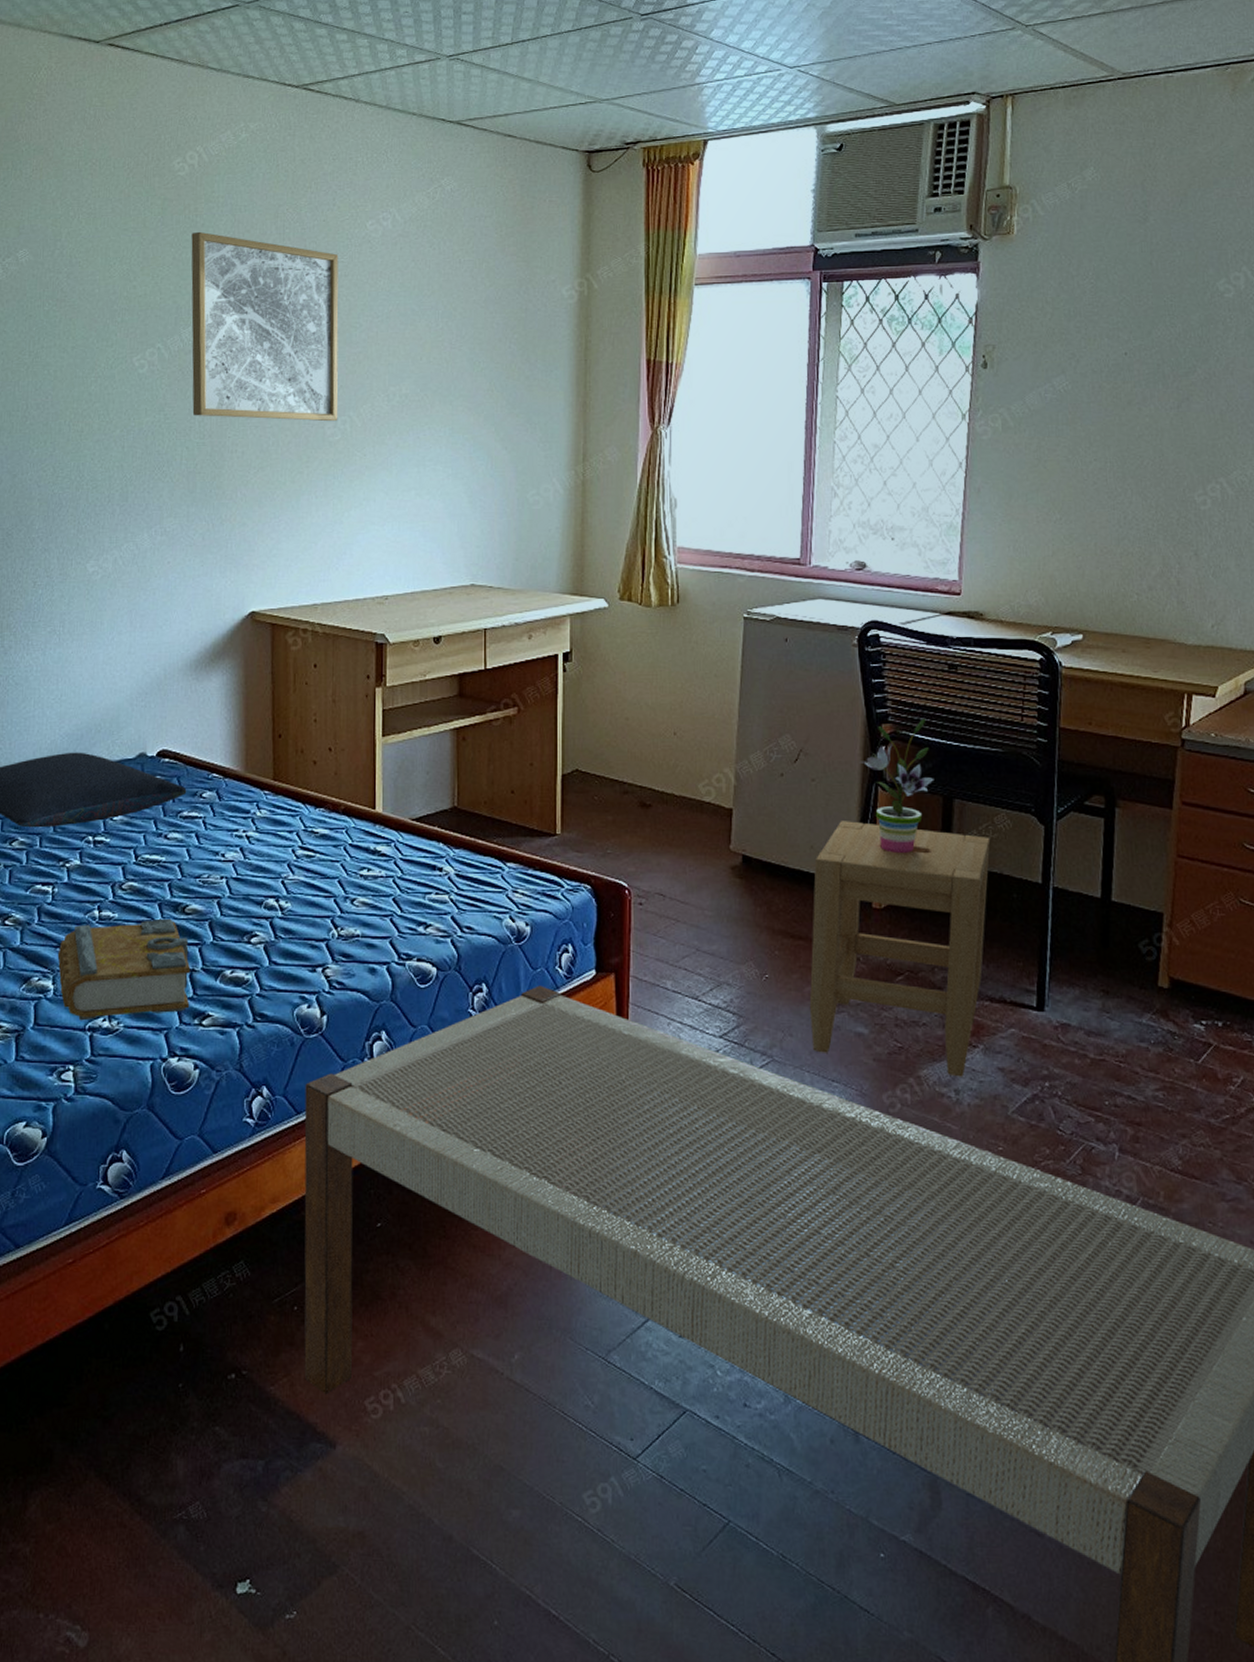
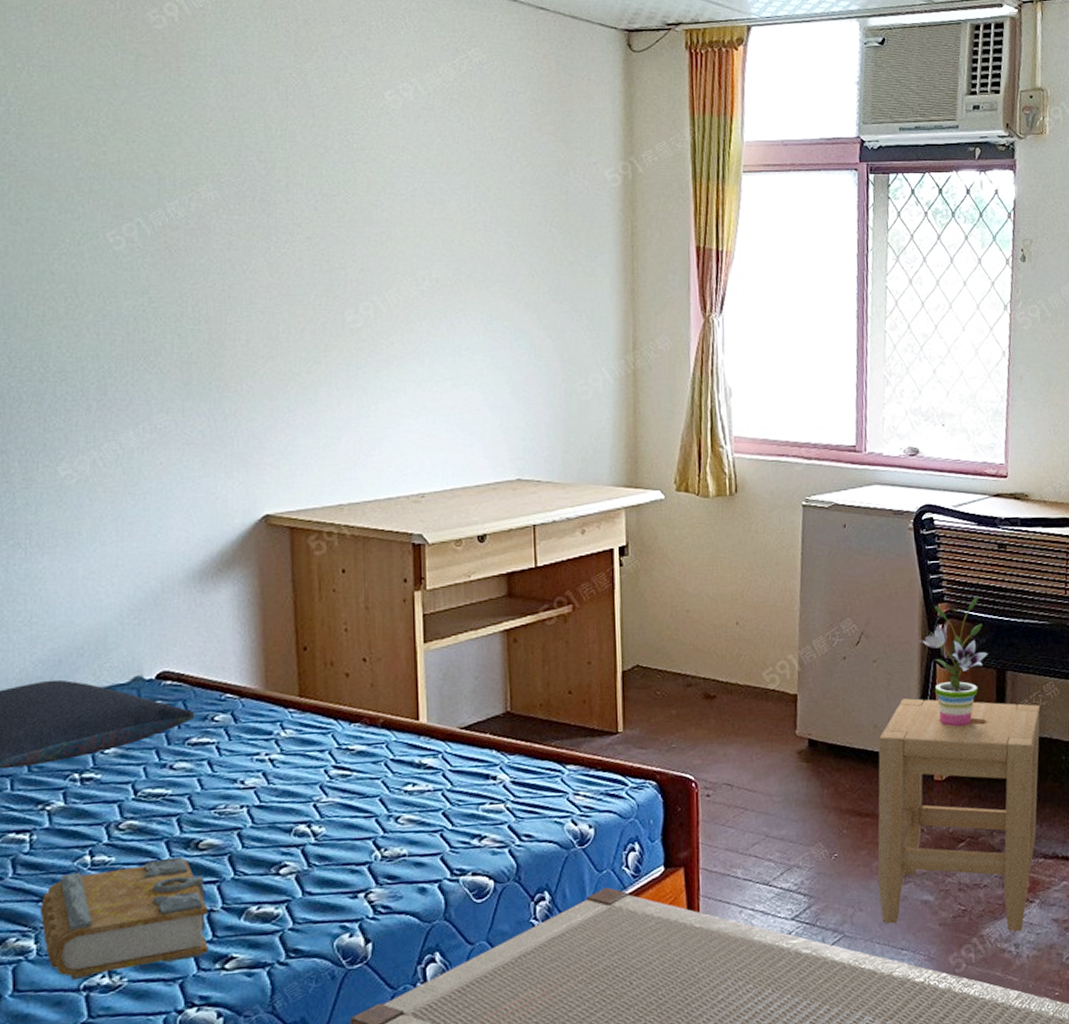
wall art: present [191,231,339,422] -> none [174,93,360,307]

